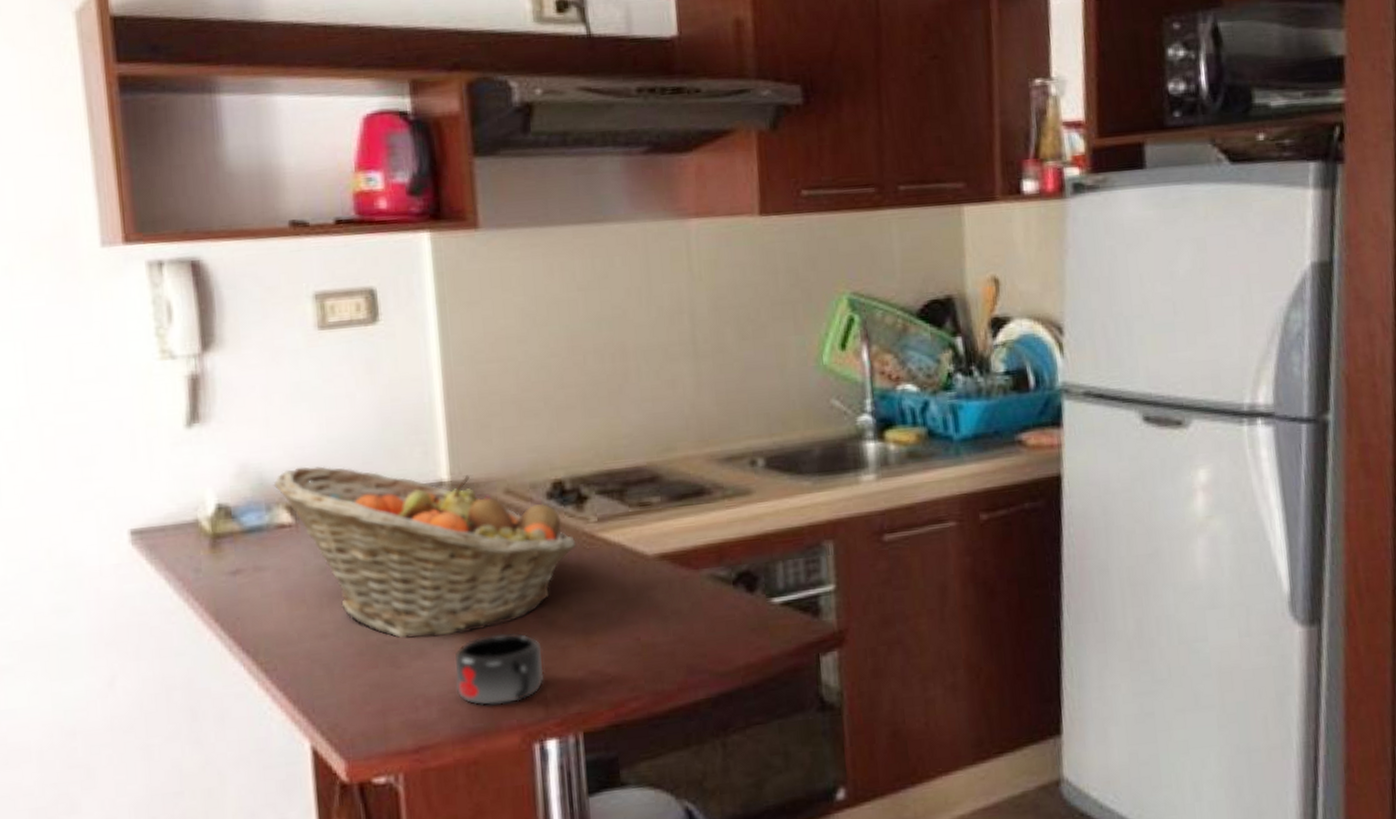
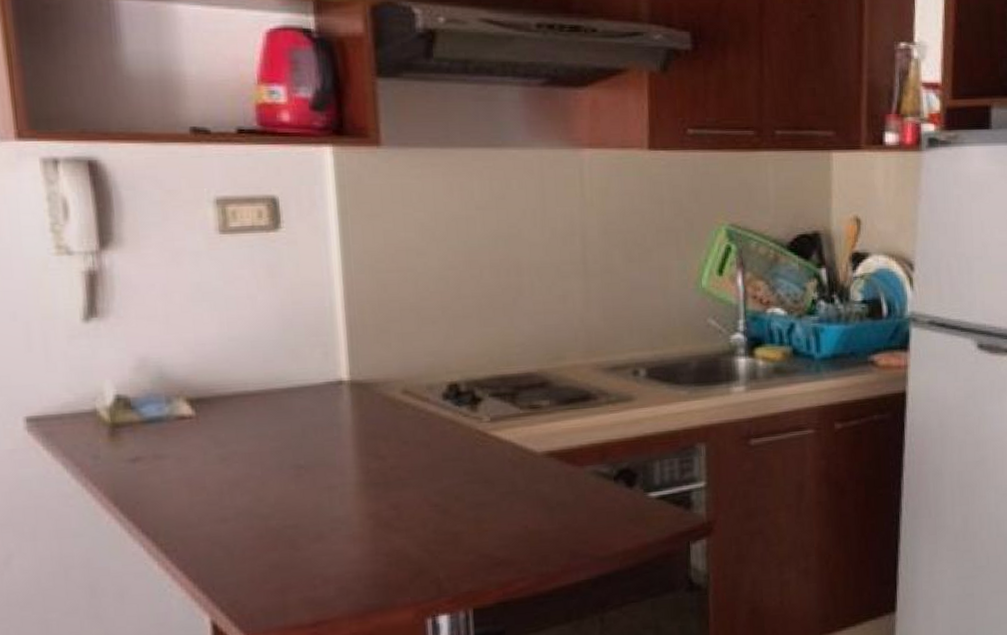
fruit basket: present [273,466,577,639] -> none [173,362,470,524]
mug: present [454,632,544,706] -> none [351,519,437,585]

